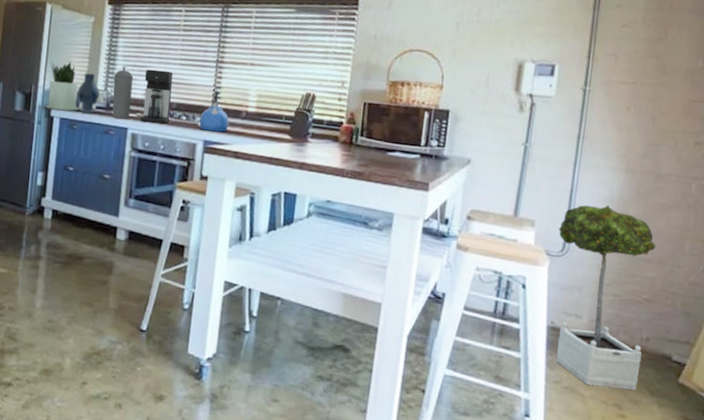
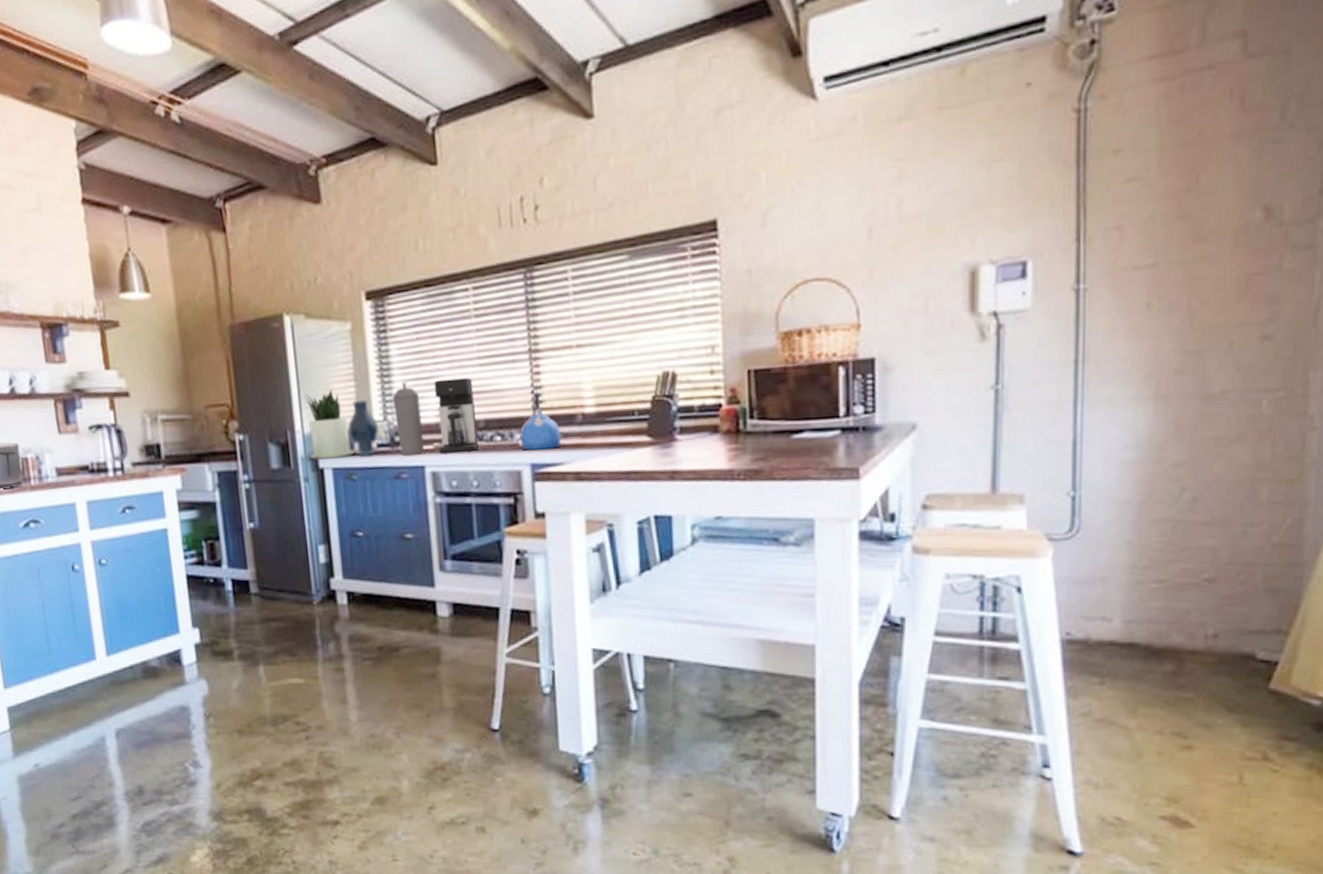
potted tree: present [556,205,656,391] -> none [1060,453,1215,712]

